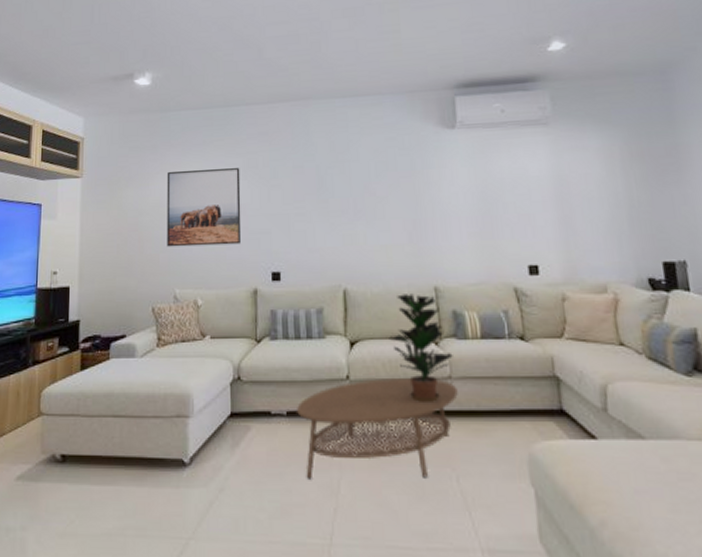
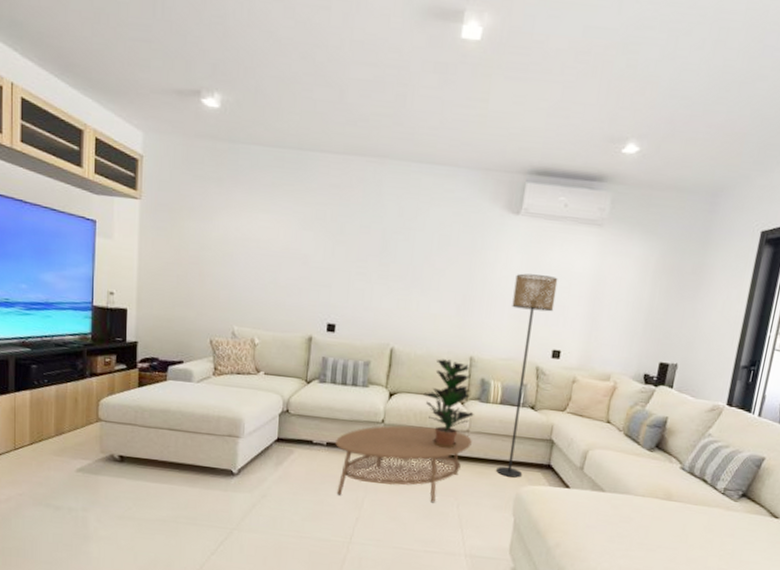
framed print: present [166,168,242,247] -> none [227,208,308,293]
floor lamp: none [466,185,531,432] -> present [496,273,558,478]

